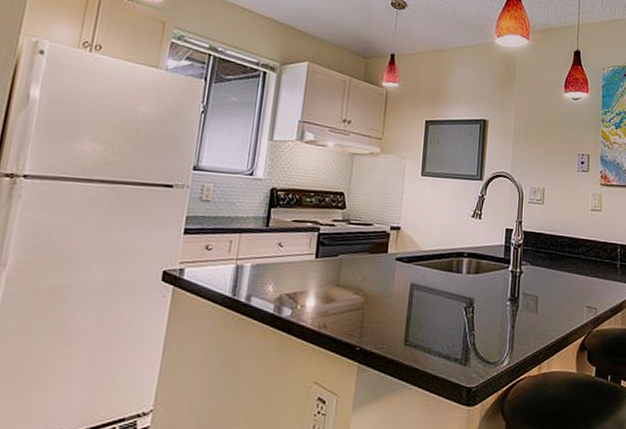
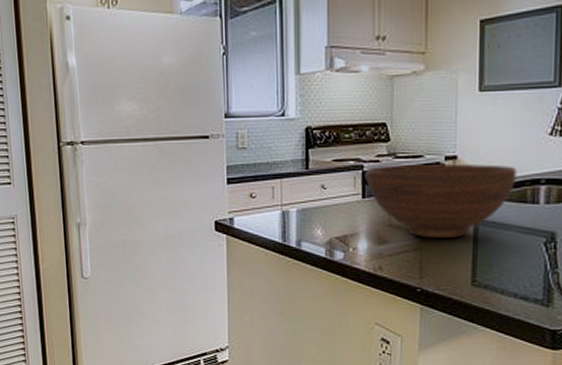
fruit bowl: none [320,229,447,300] -> present [365,164,517,239]

